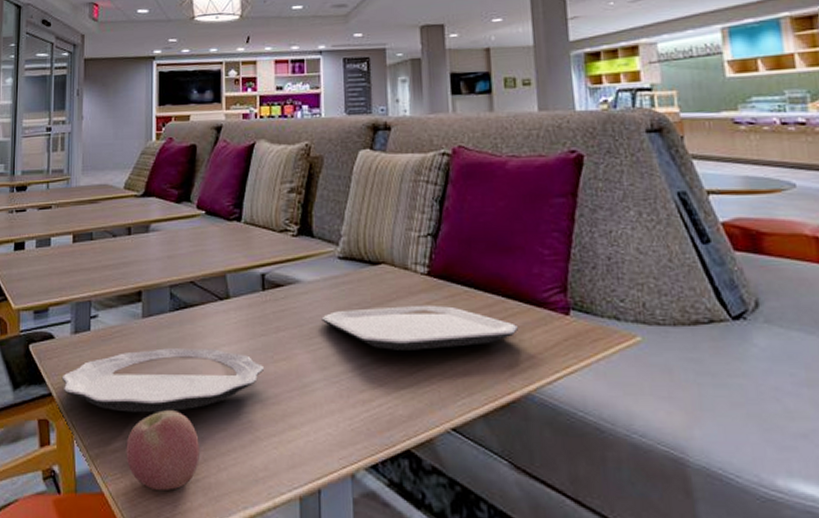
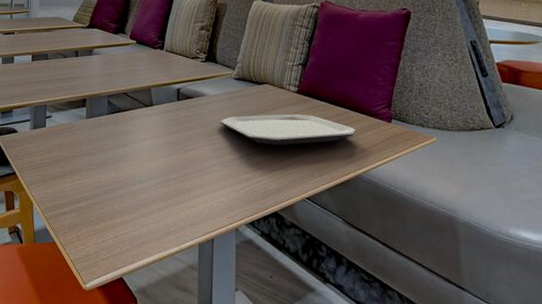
plate: present [61,348,263,413] -> none [23,141,176,187]
apple: present [126,410,200,490] -> none [72,185,128,240]

